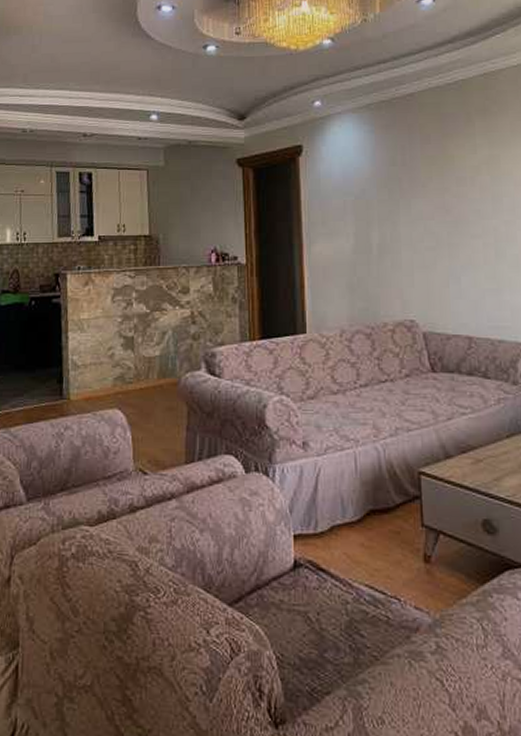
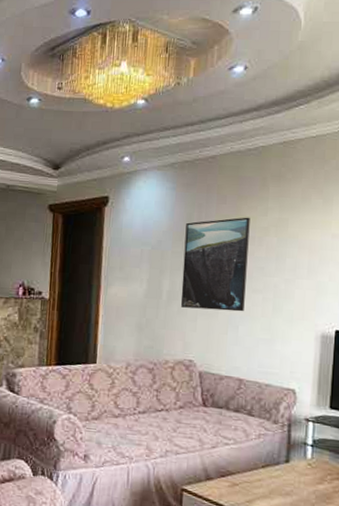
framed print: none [390,156,464,261] -> present [180,217,250,312]

